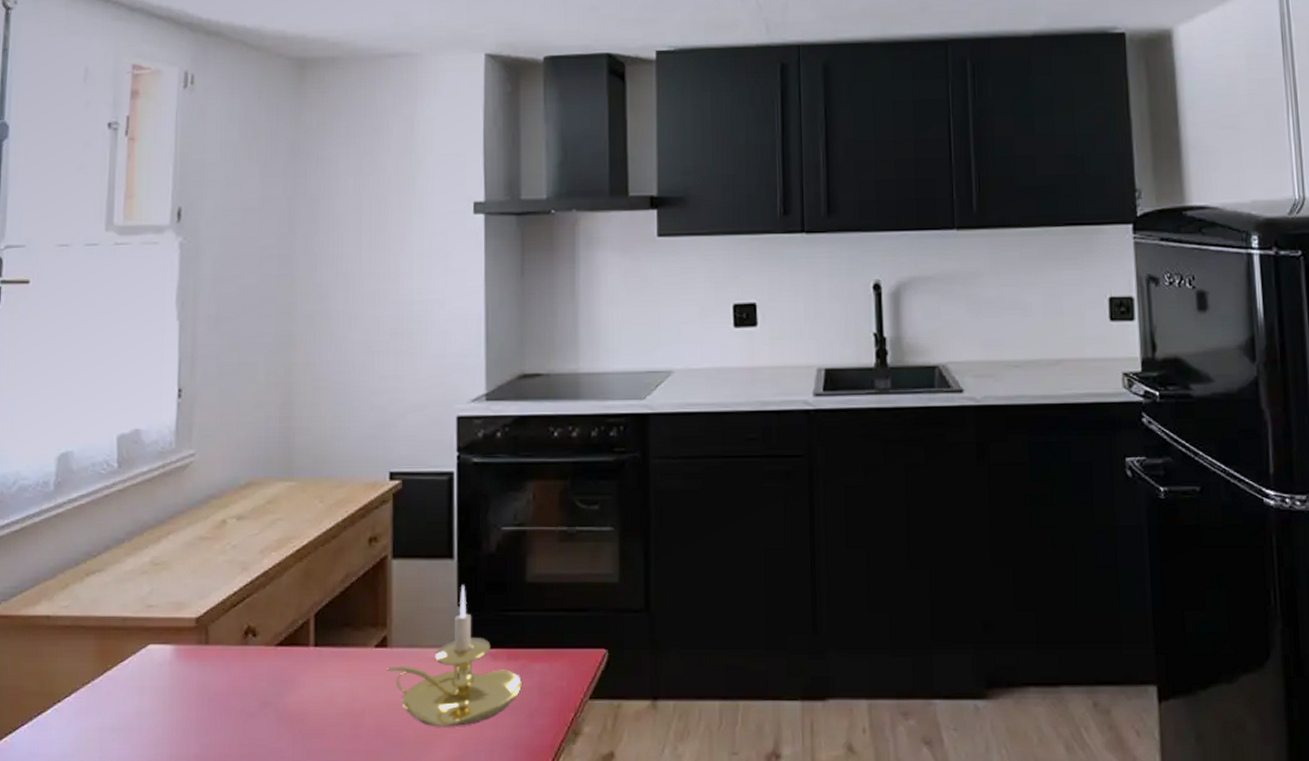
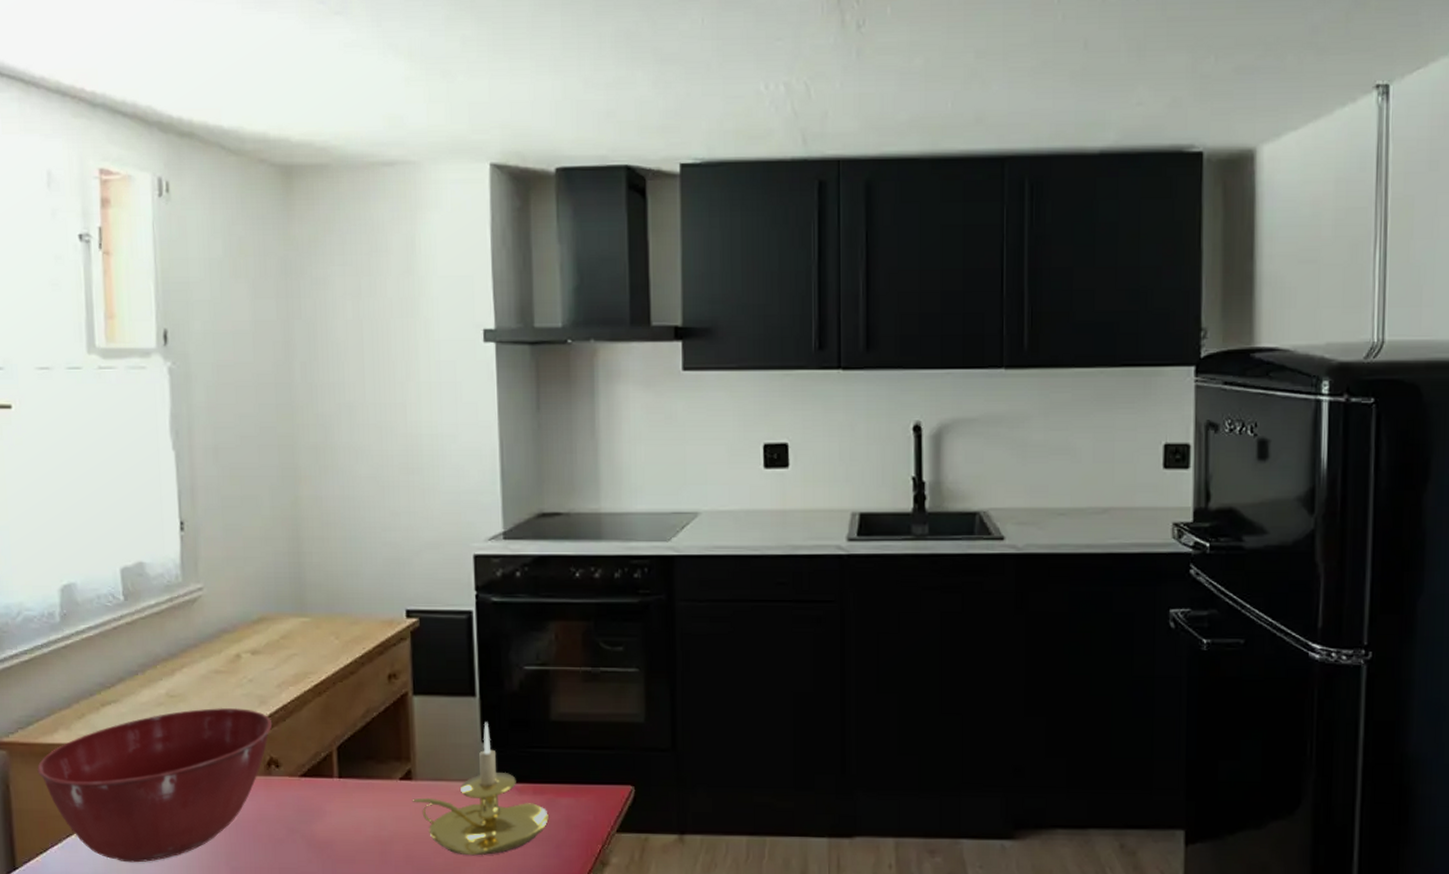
mixing bowl: none [16,574,253,741] -> present [37,707,273,863]

